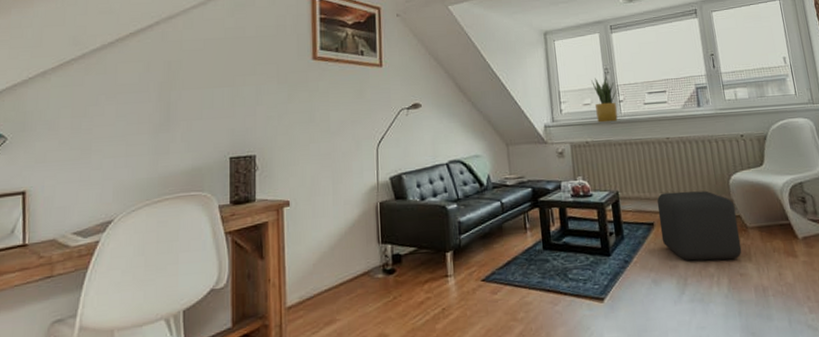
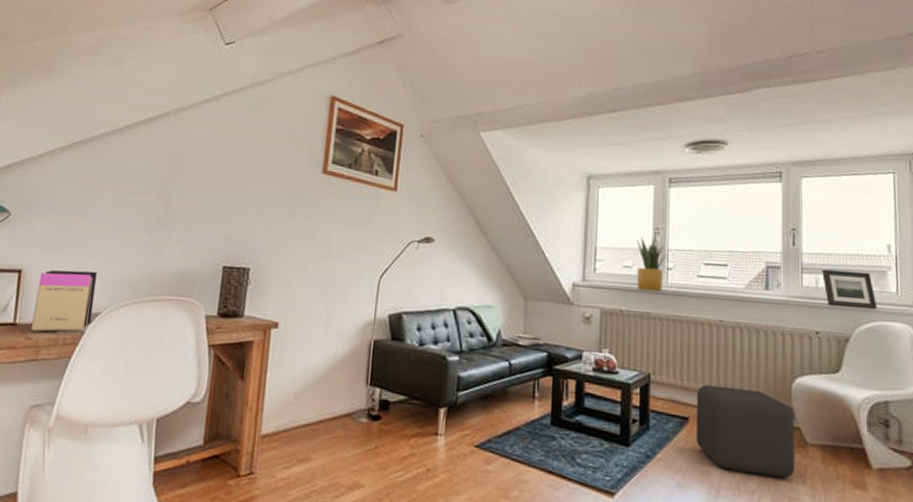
books: none [42,181,106,249] -> present [30,269,97,332]
picture frame: none [738,81,784,113] -> present [822,269,878,310]

